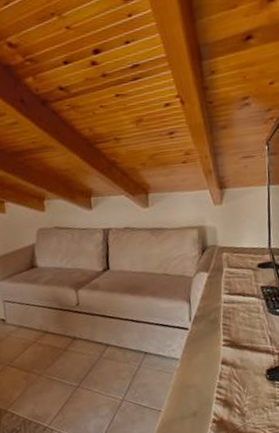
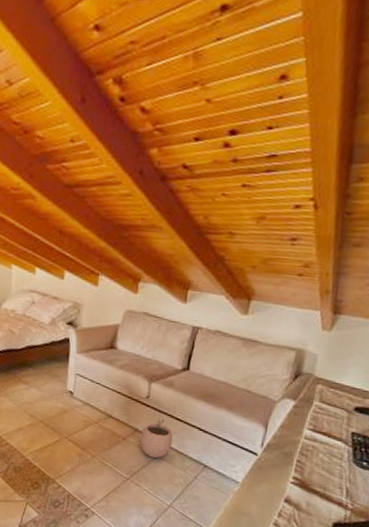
plant pot: none [79,320,111,360] -> present [140,417,173,459]

